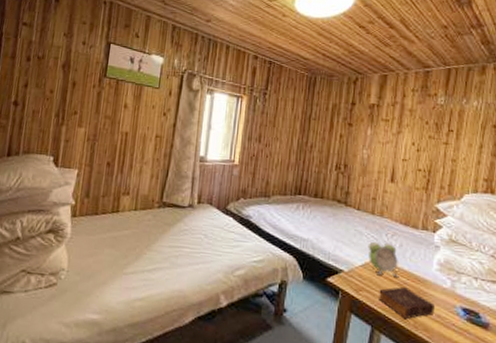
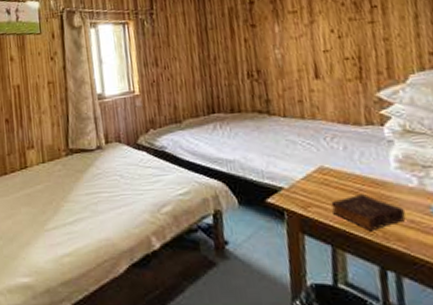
alarm clock: present [368,239,399,277] -> none [305,145,352,185]

